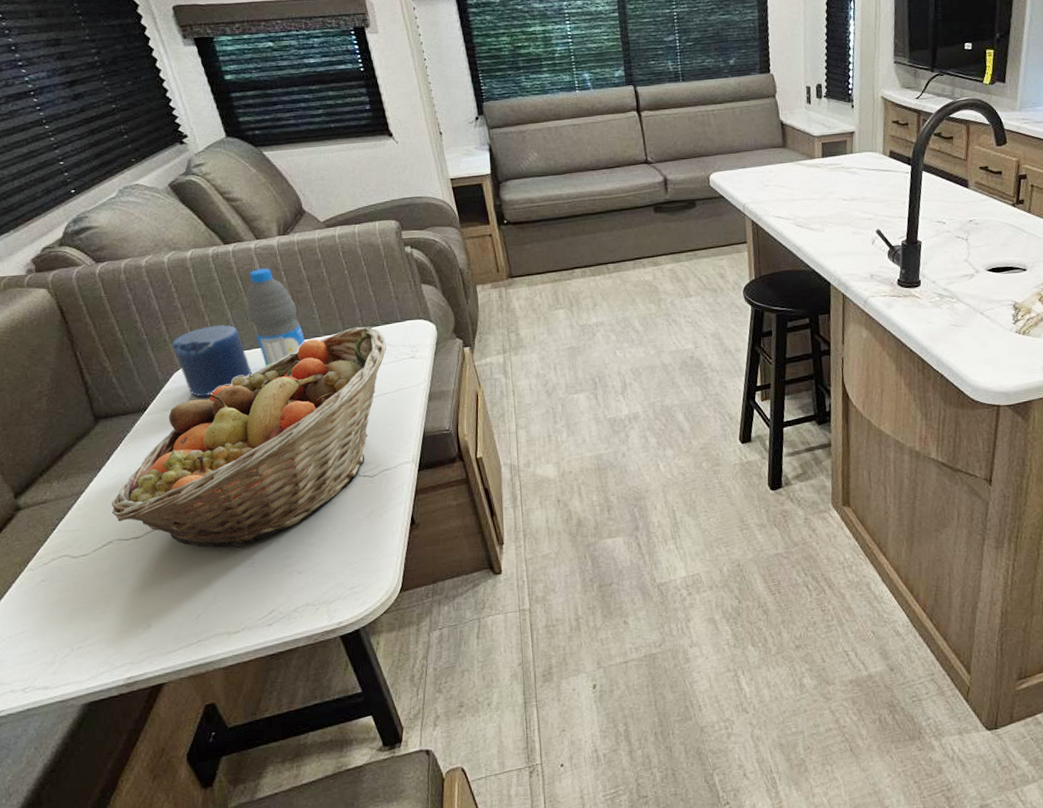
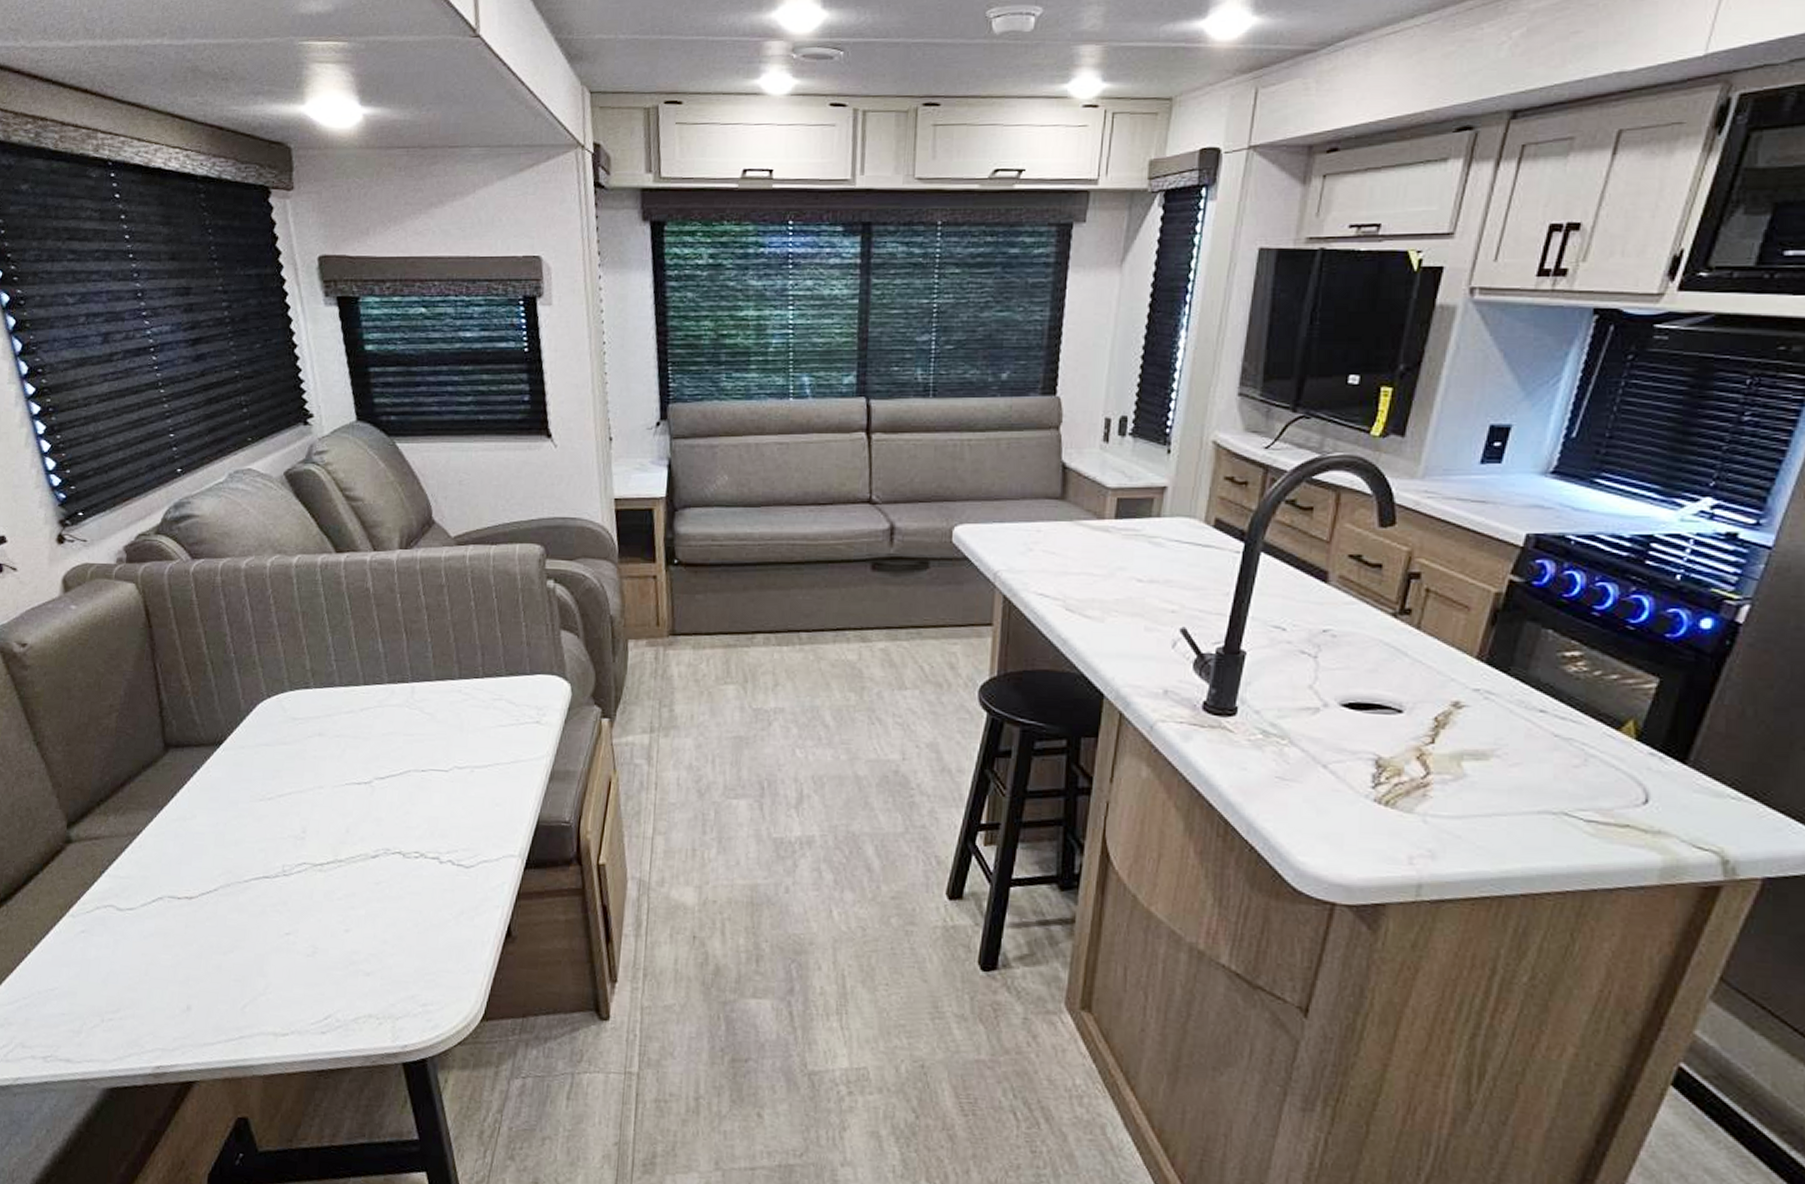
fruit basket: present [111,326,386,549] -> none [166,674,508,932]
candle: present [172,325,253,397] -> none [260,651,347,738]
water bottle: present [246,268,305,367] -> none [350,588,413,711]

